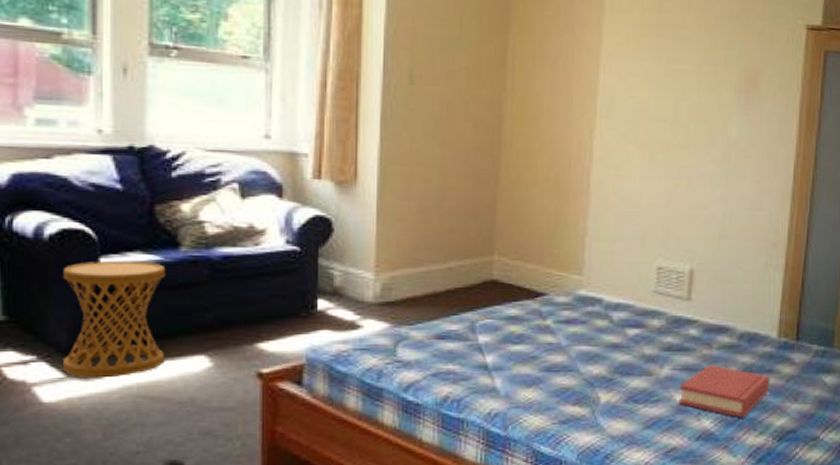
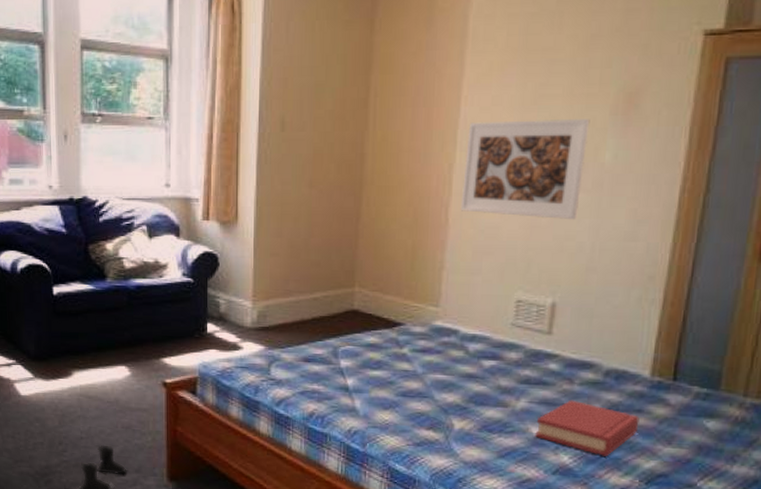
side table: present [62,260,166,377] -> none [30,289,97,379]
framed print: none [601,90,718,190] -> present [460,119,590,220]

